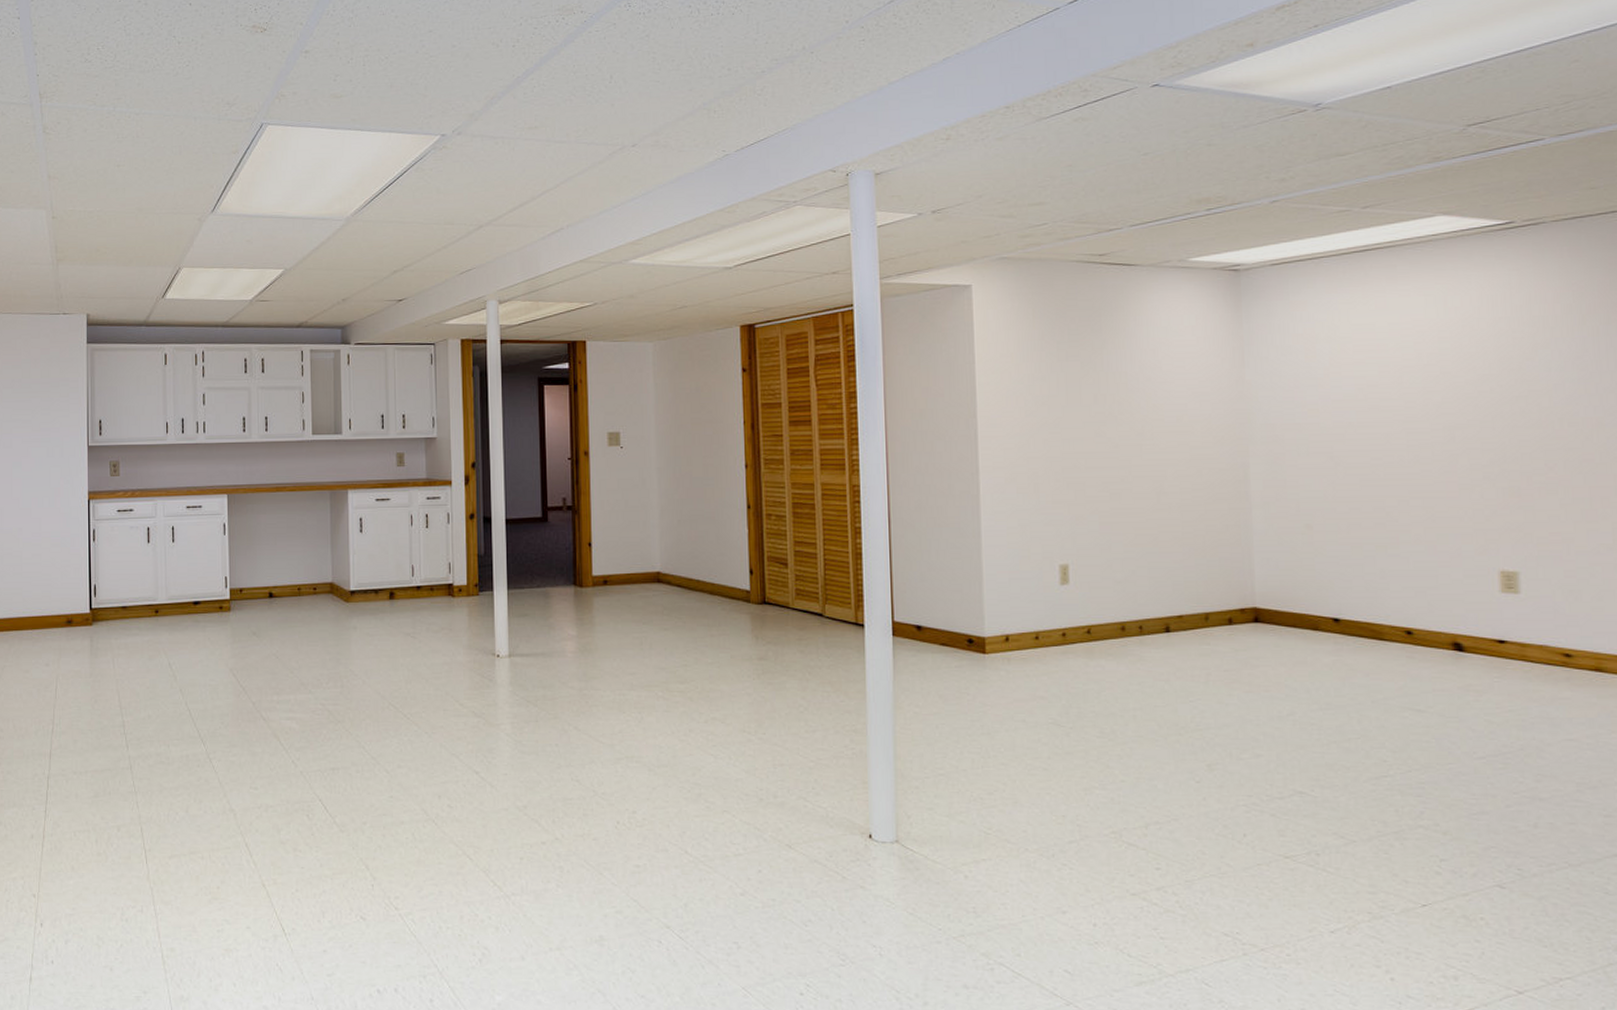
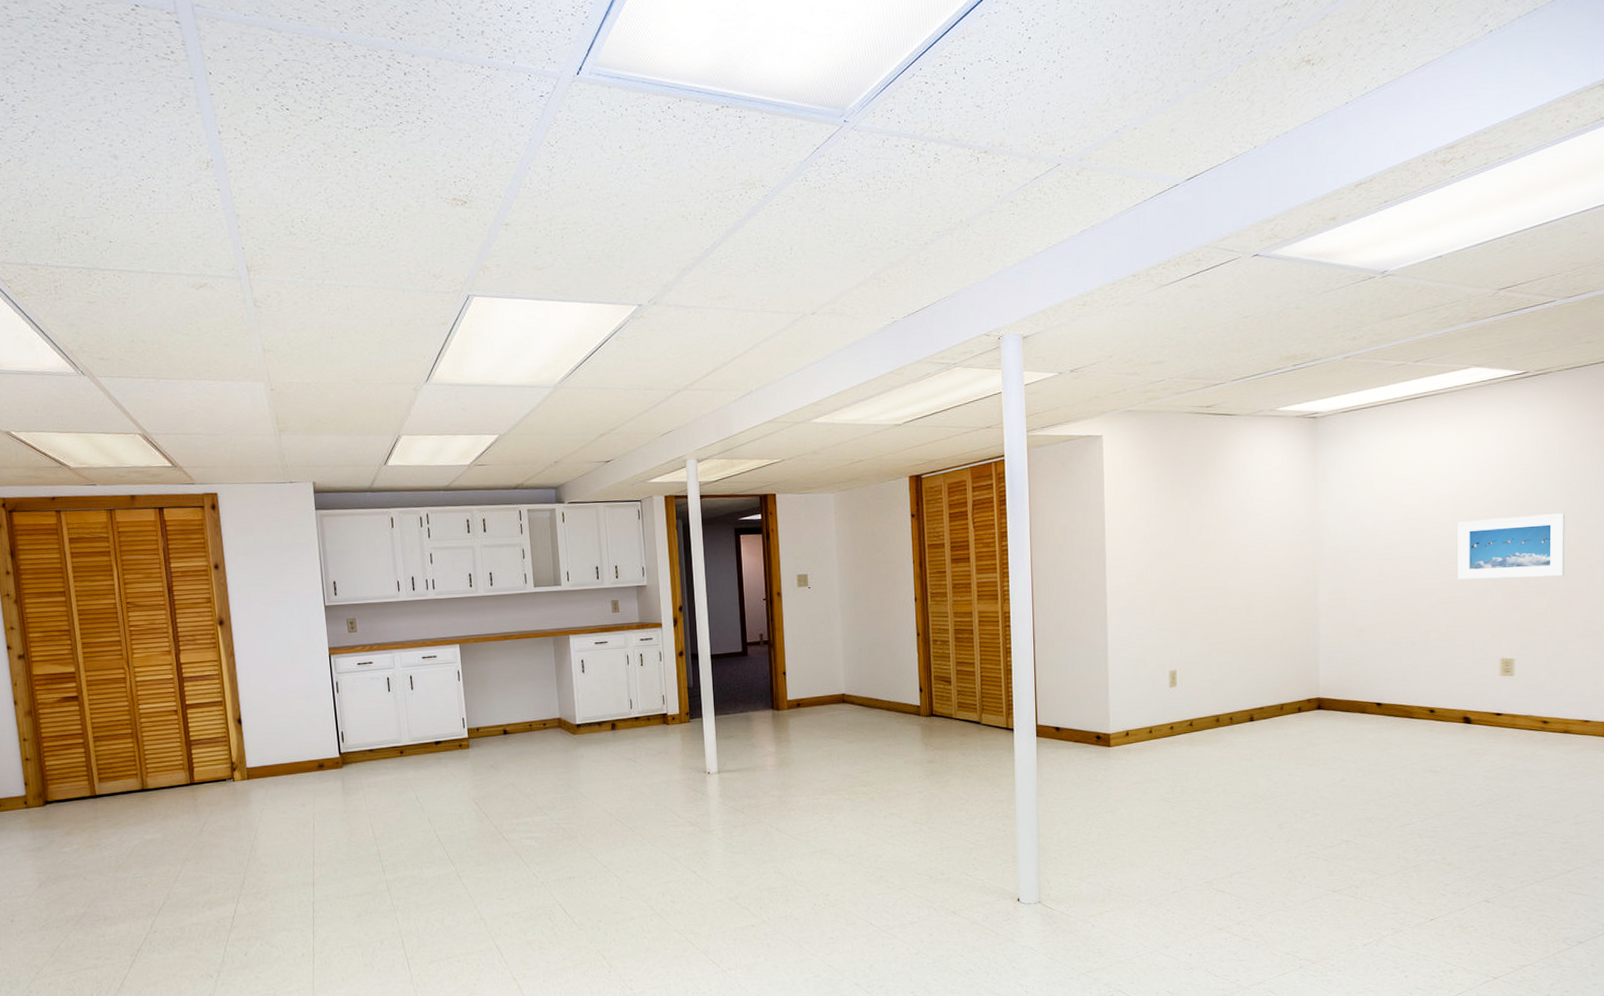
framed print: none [1430,393,1581,471] -> present [1457,513,1566,580]

